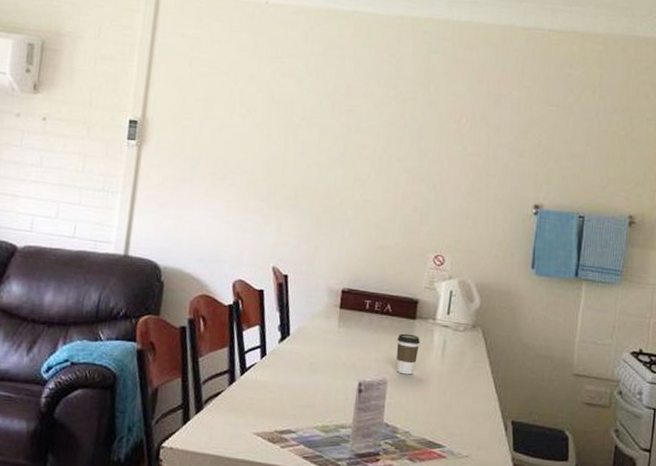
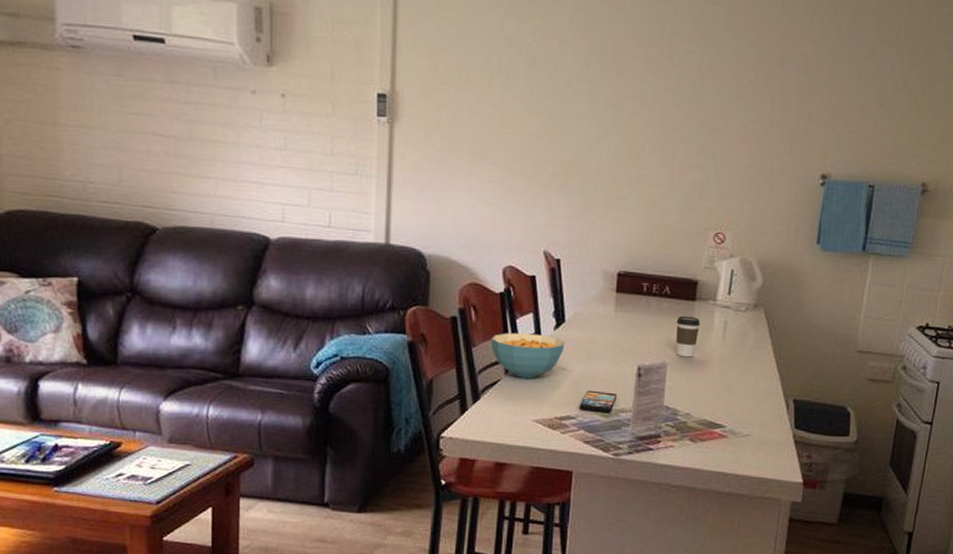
cereal bowl: none [217,344,289,390] -> present [491,333,565,378]
smartphone: none [299,404,338,429] -> present [579,390,617,413]

